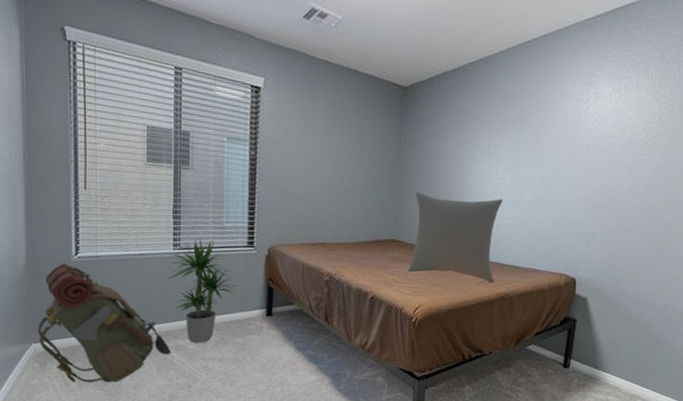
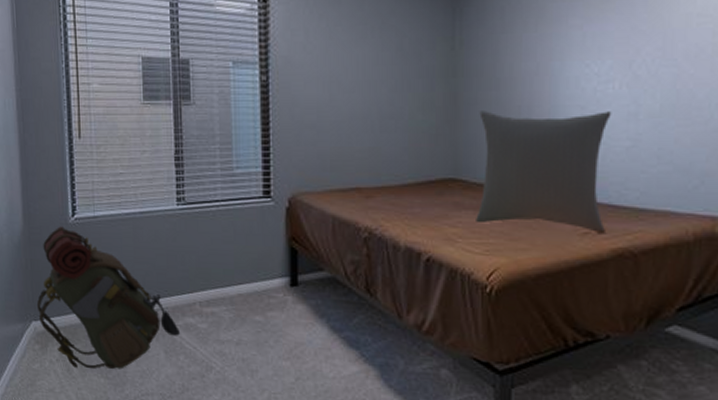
potted plant: present [167,238,238,343] -> none [171,189,254,321]

